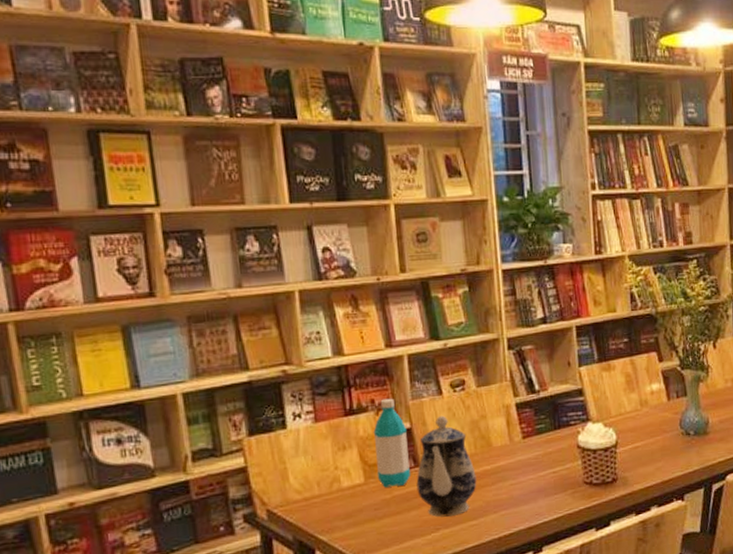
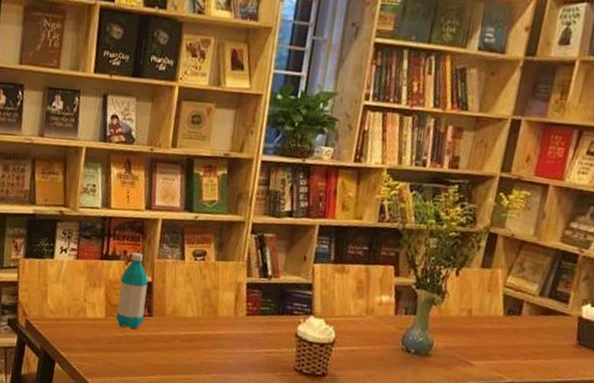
teapot: present [416,415,477,517] -> none [145,278,199,367]

